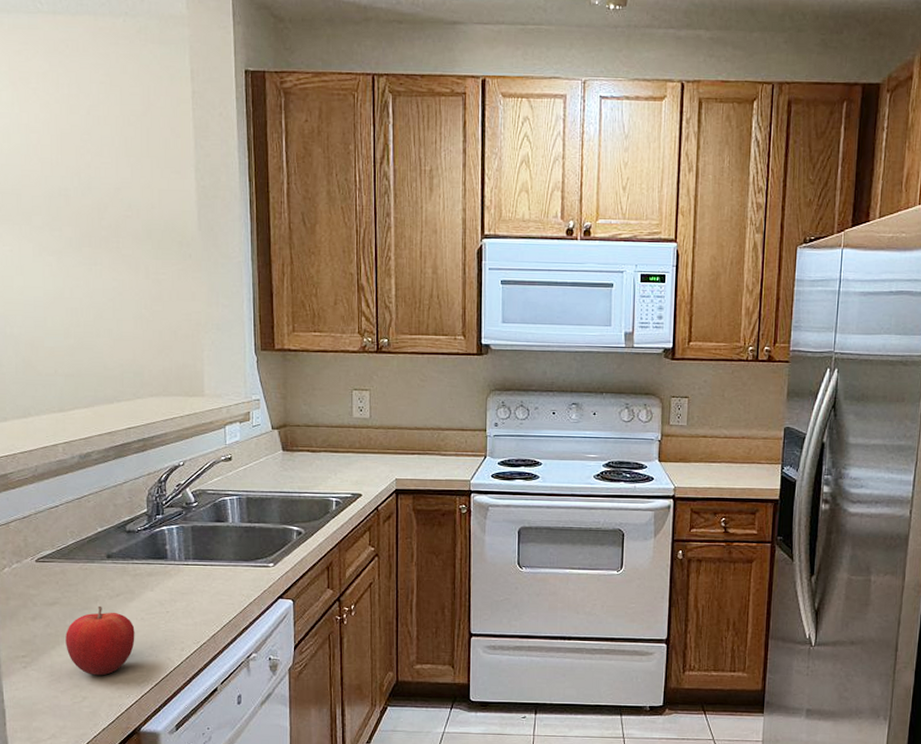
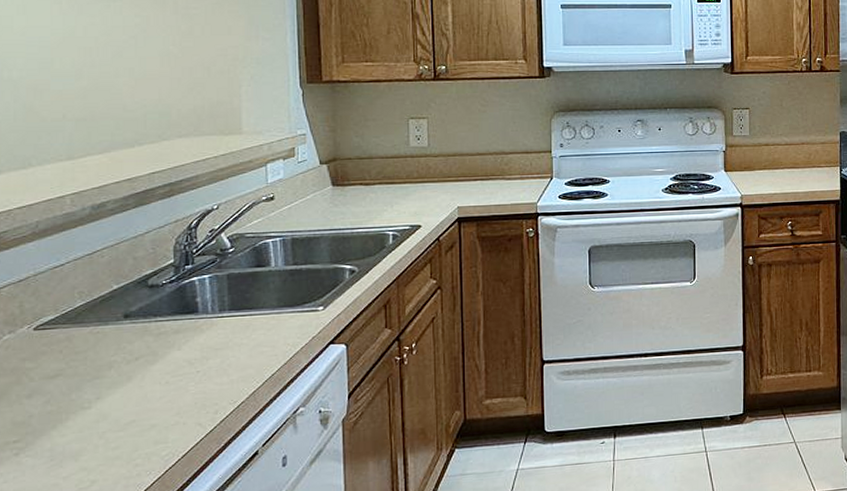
fruit: present [66,605,135,676] -> none [70,372,158,454]

